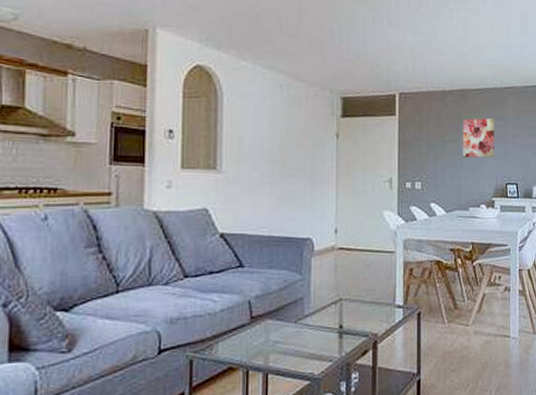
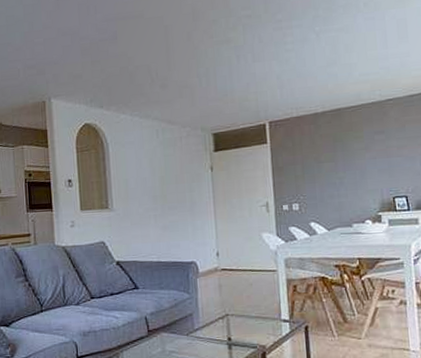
wall art: present [462,118,495,158] -> none [339,133,378,175]

